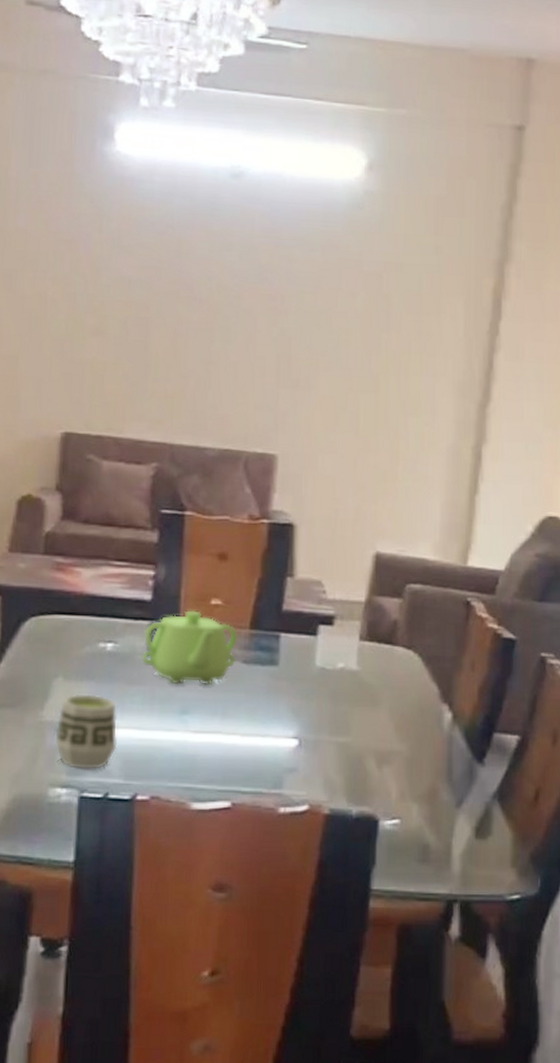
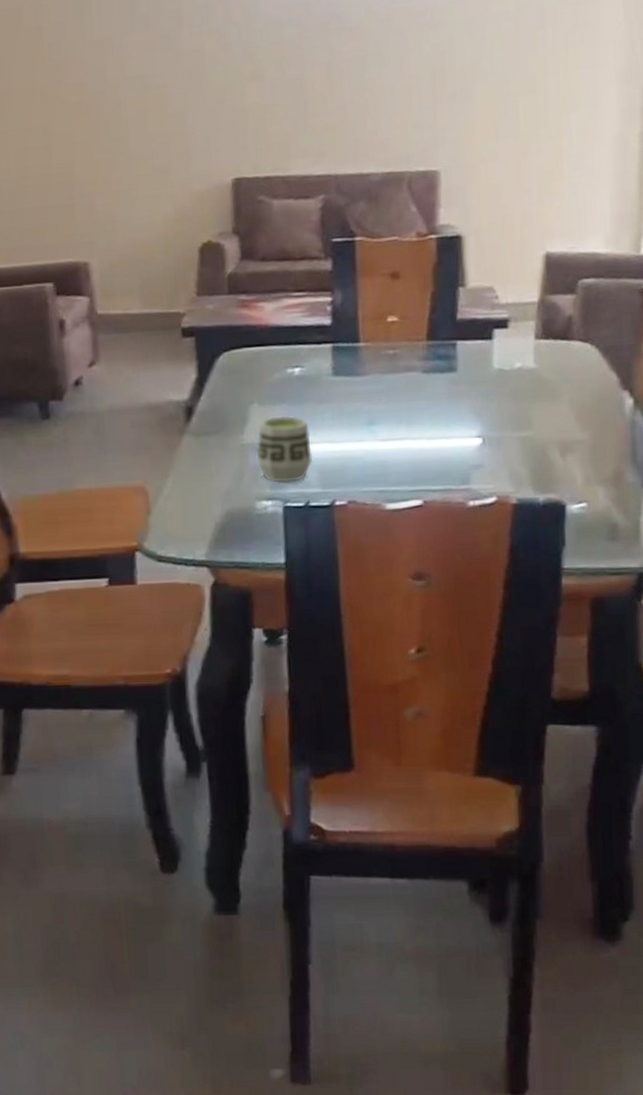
teapot: present [141,610,238,686] -> none [327,329,417,400]

